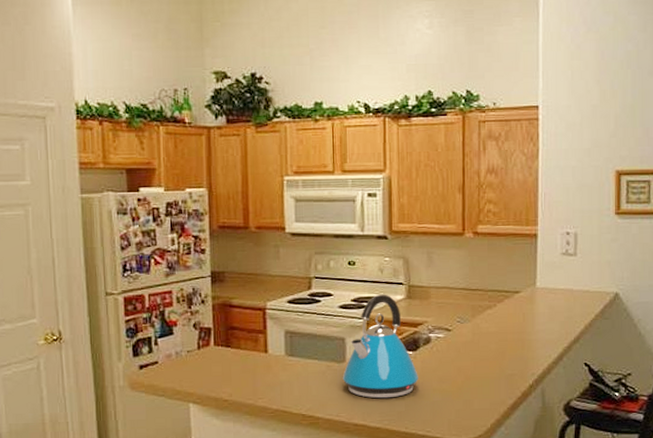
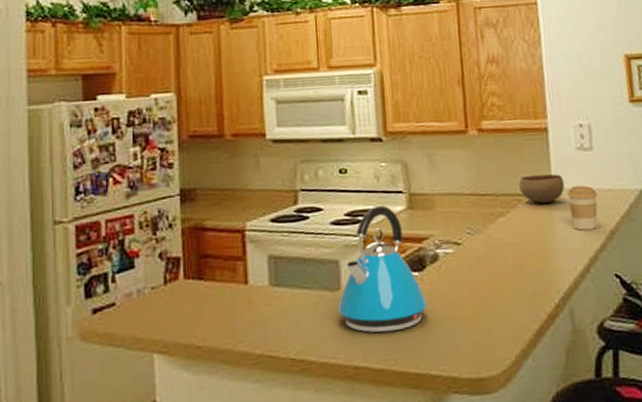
bowl: none [507,274,547,300] -> present [519,174,565,203]
coffee cup: none [550,286,577,325] -> present [567,185,598,230]

